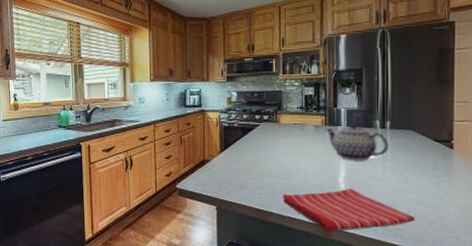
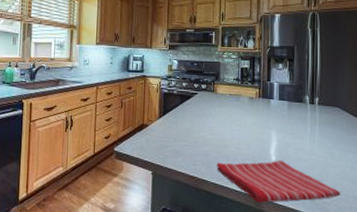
teapot: present [325,123,389,161] -> none [258,97,317,134]

